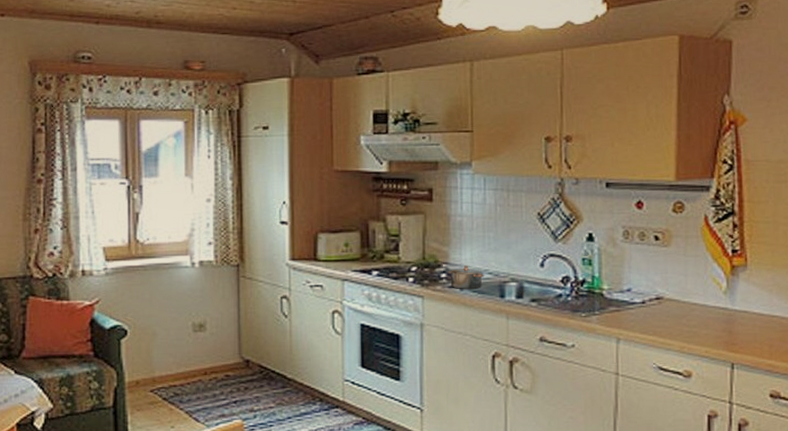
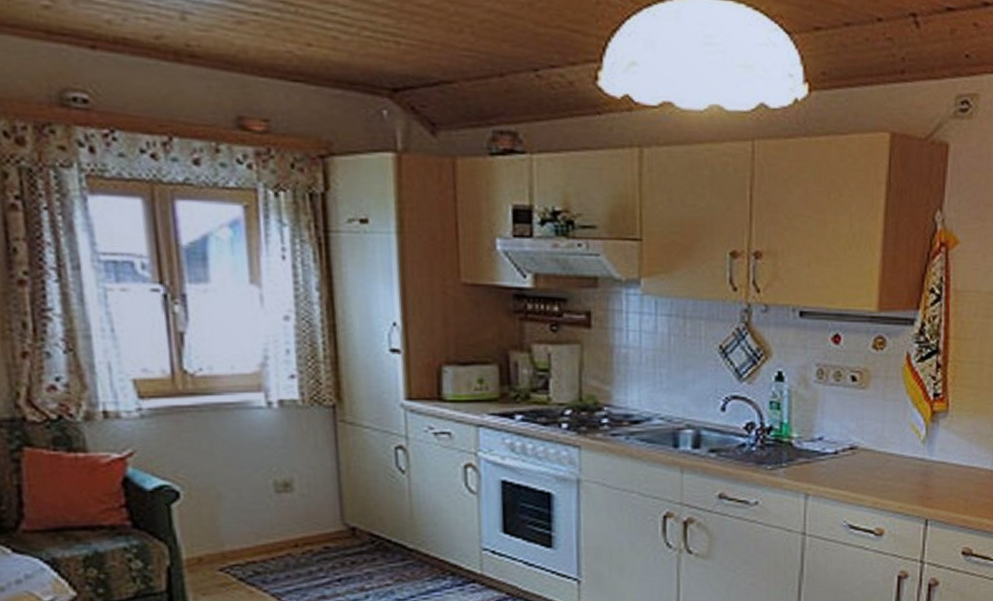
cooking pot: present [449,265,485,289] -> none [611,408,655,437]

